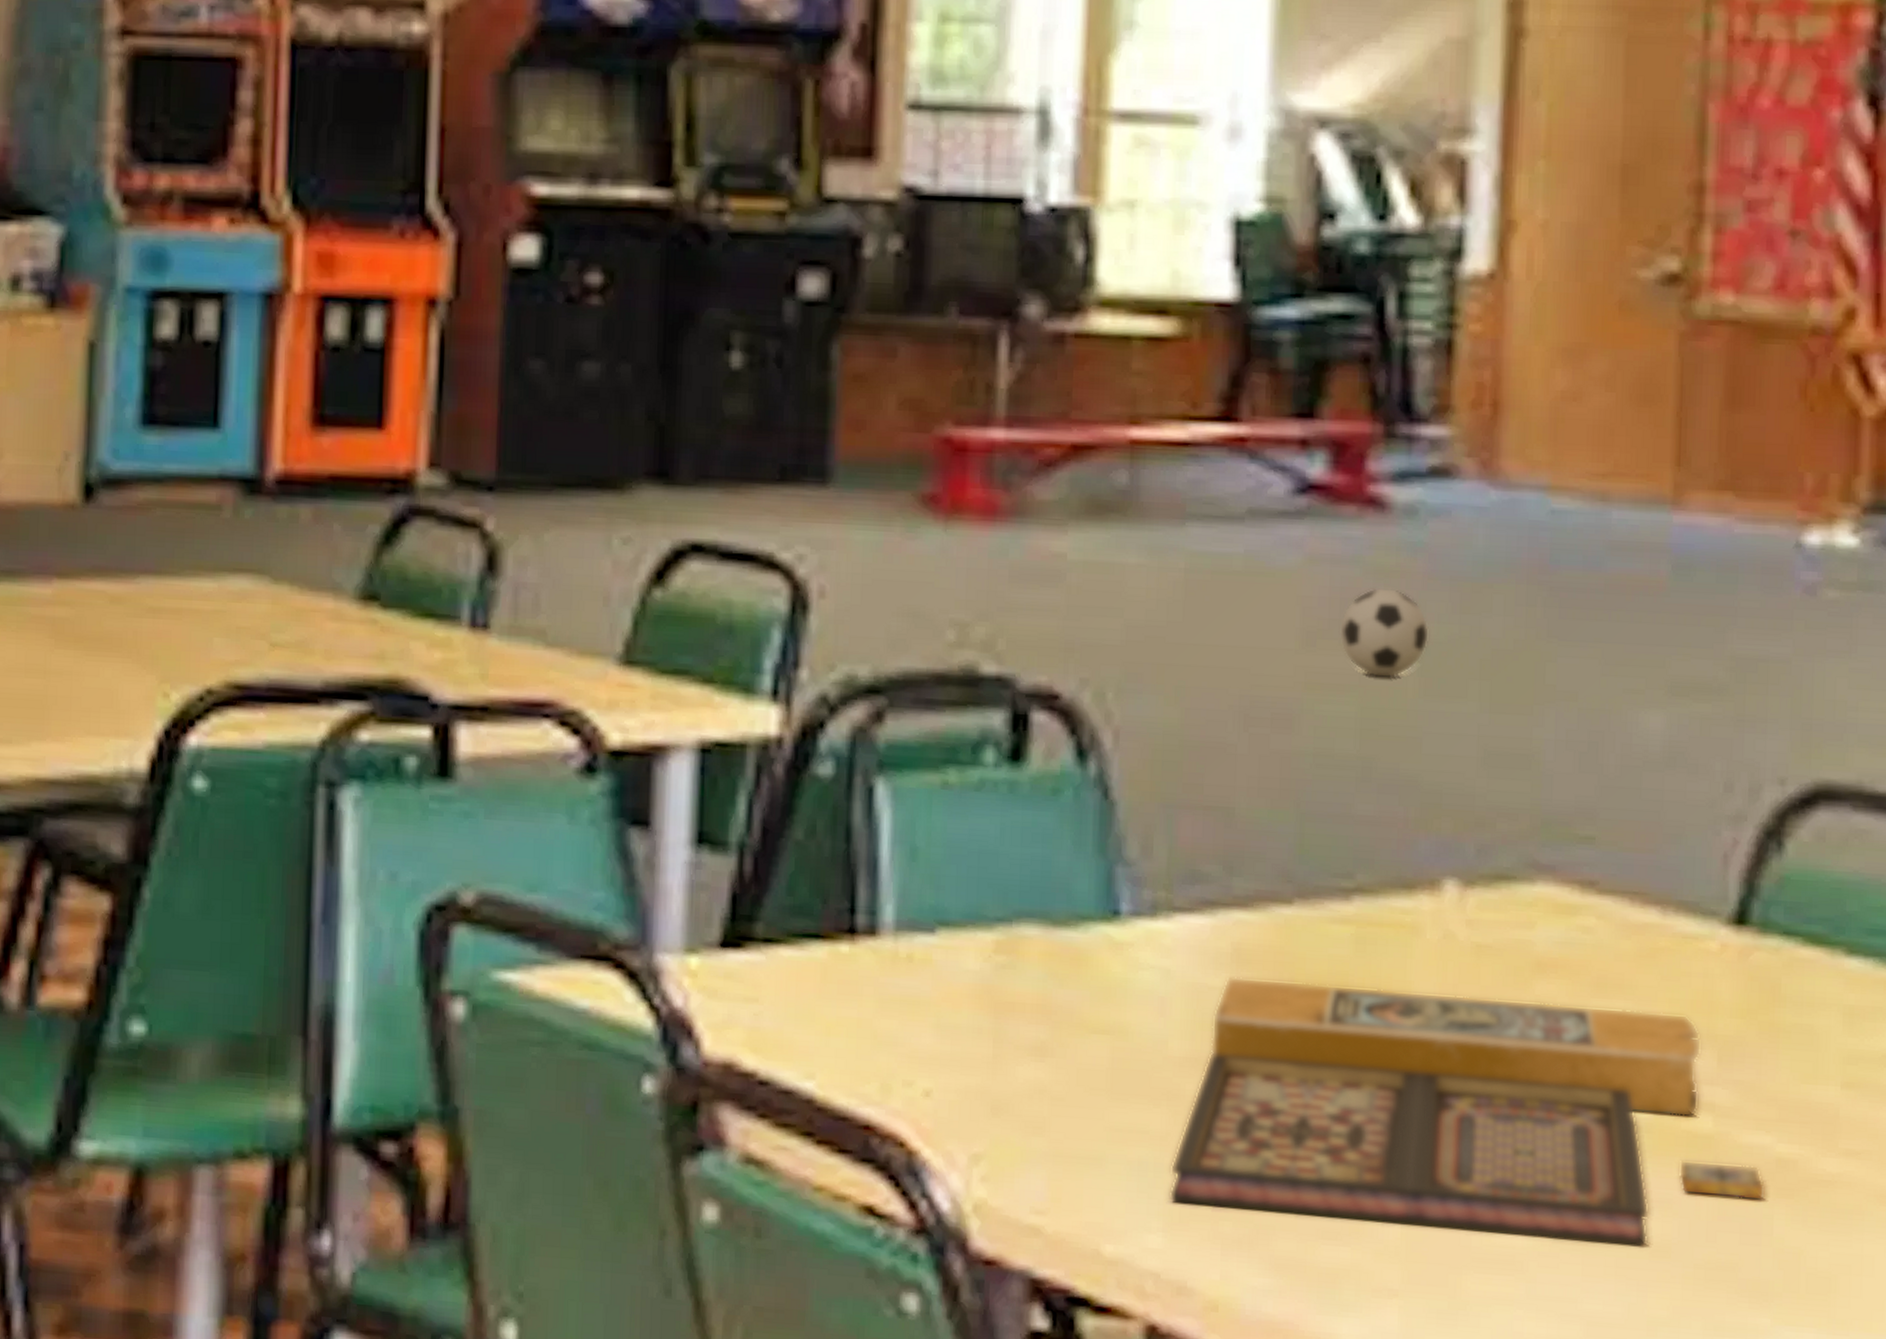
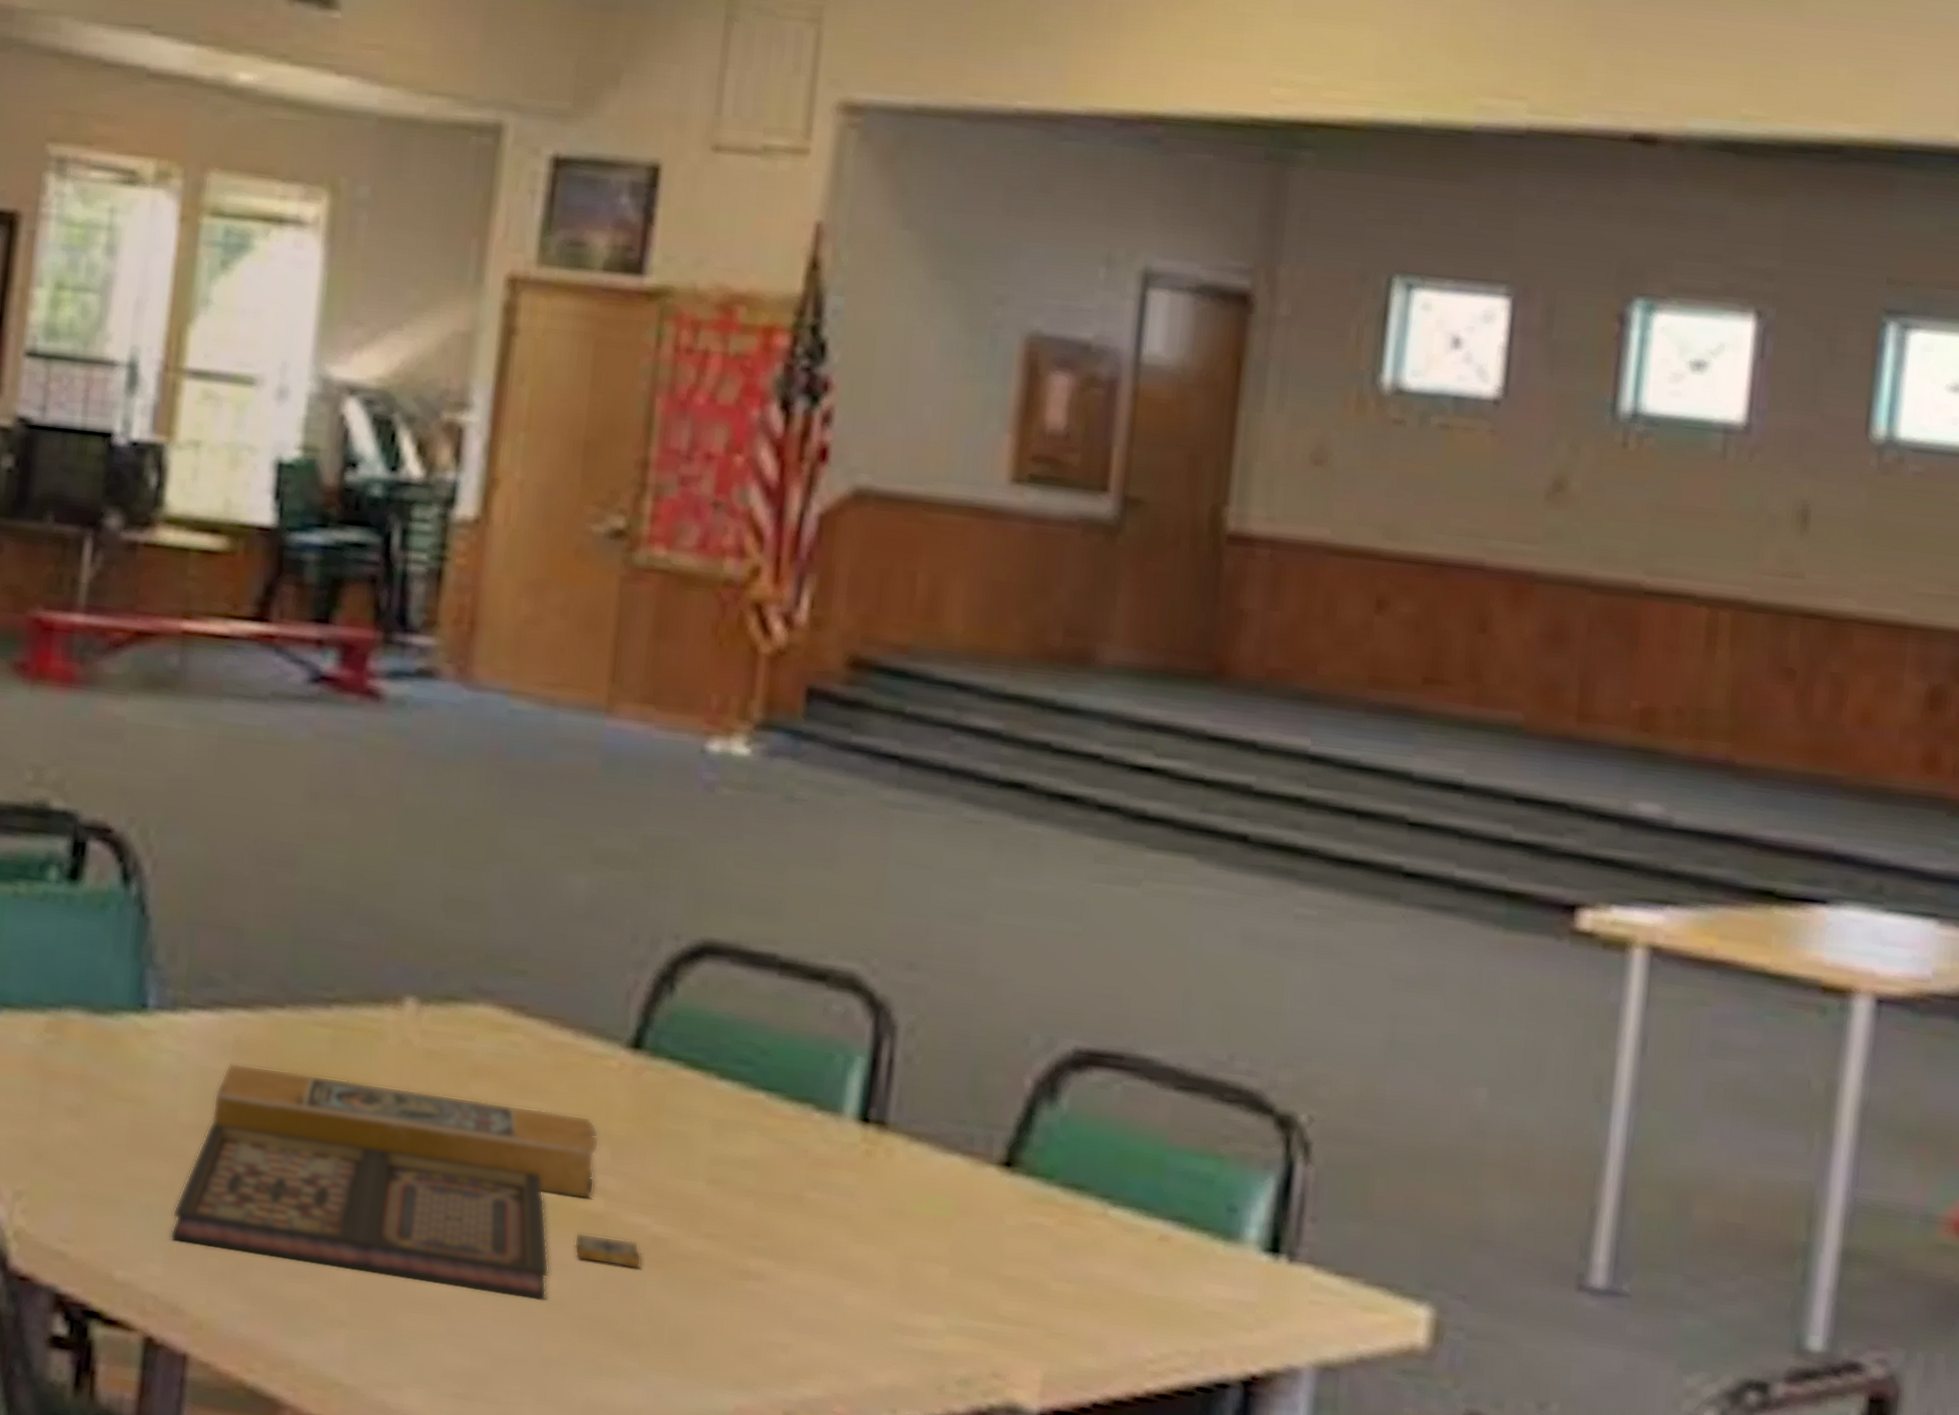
soccer ball: present [1338,587,1430,678] -> none [336,761,408,834]

